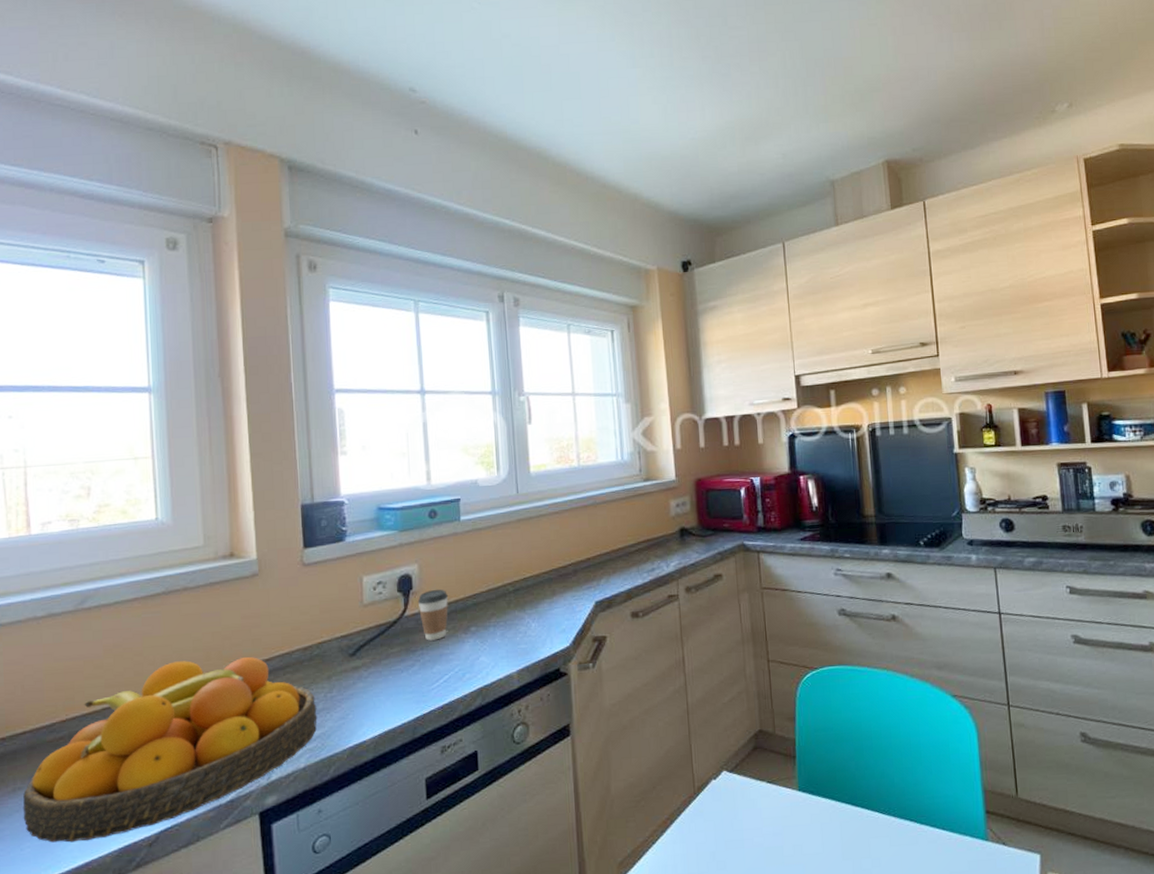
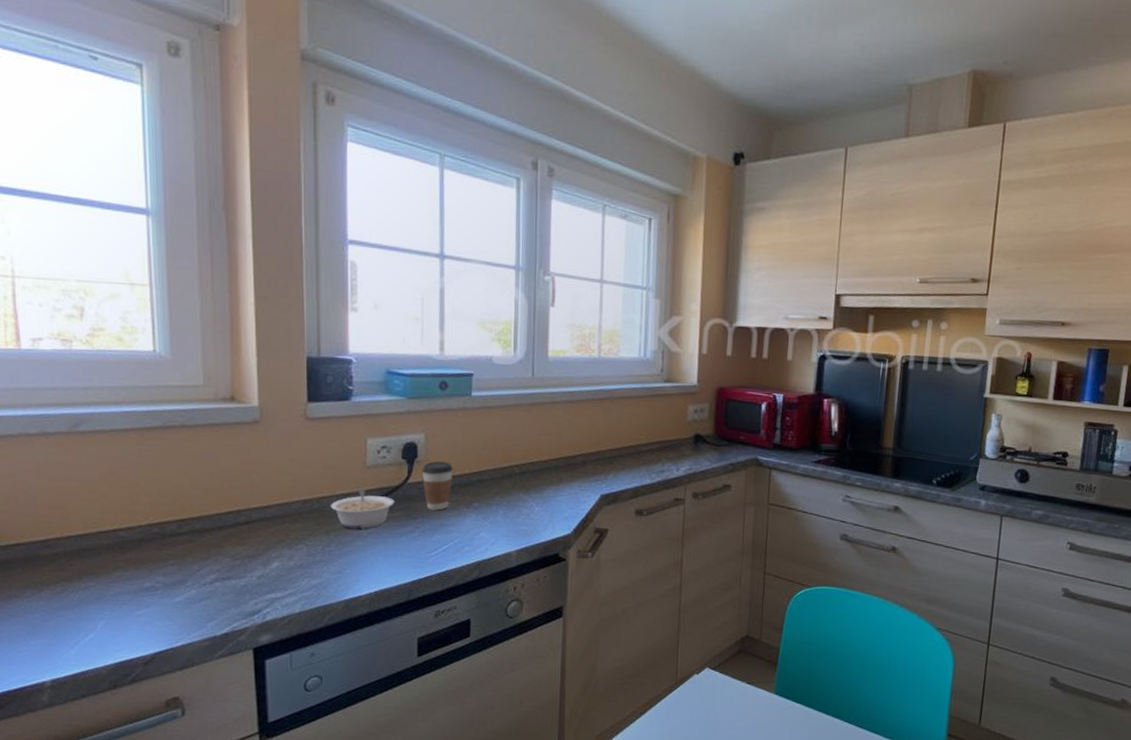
fruit bowl: present [22,657,317,843] -> none [18,496,314,653]
legume: none [330,628,394,671] -> present [330,489,395,529]

